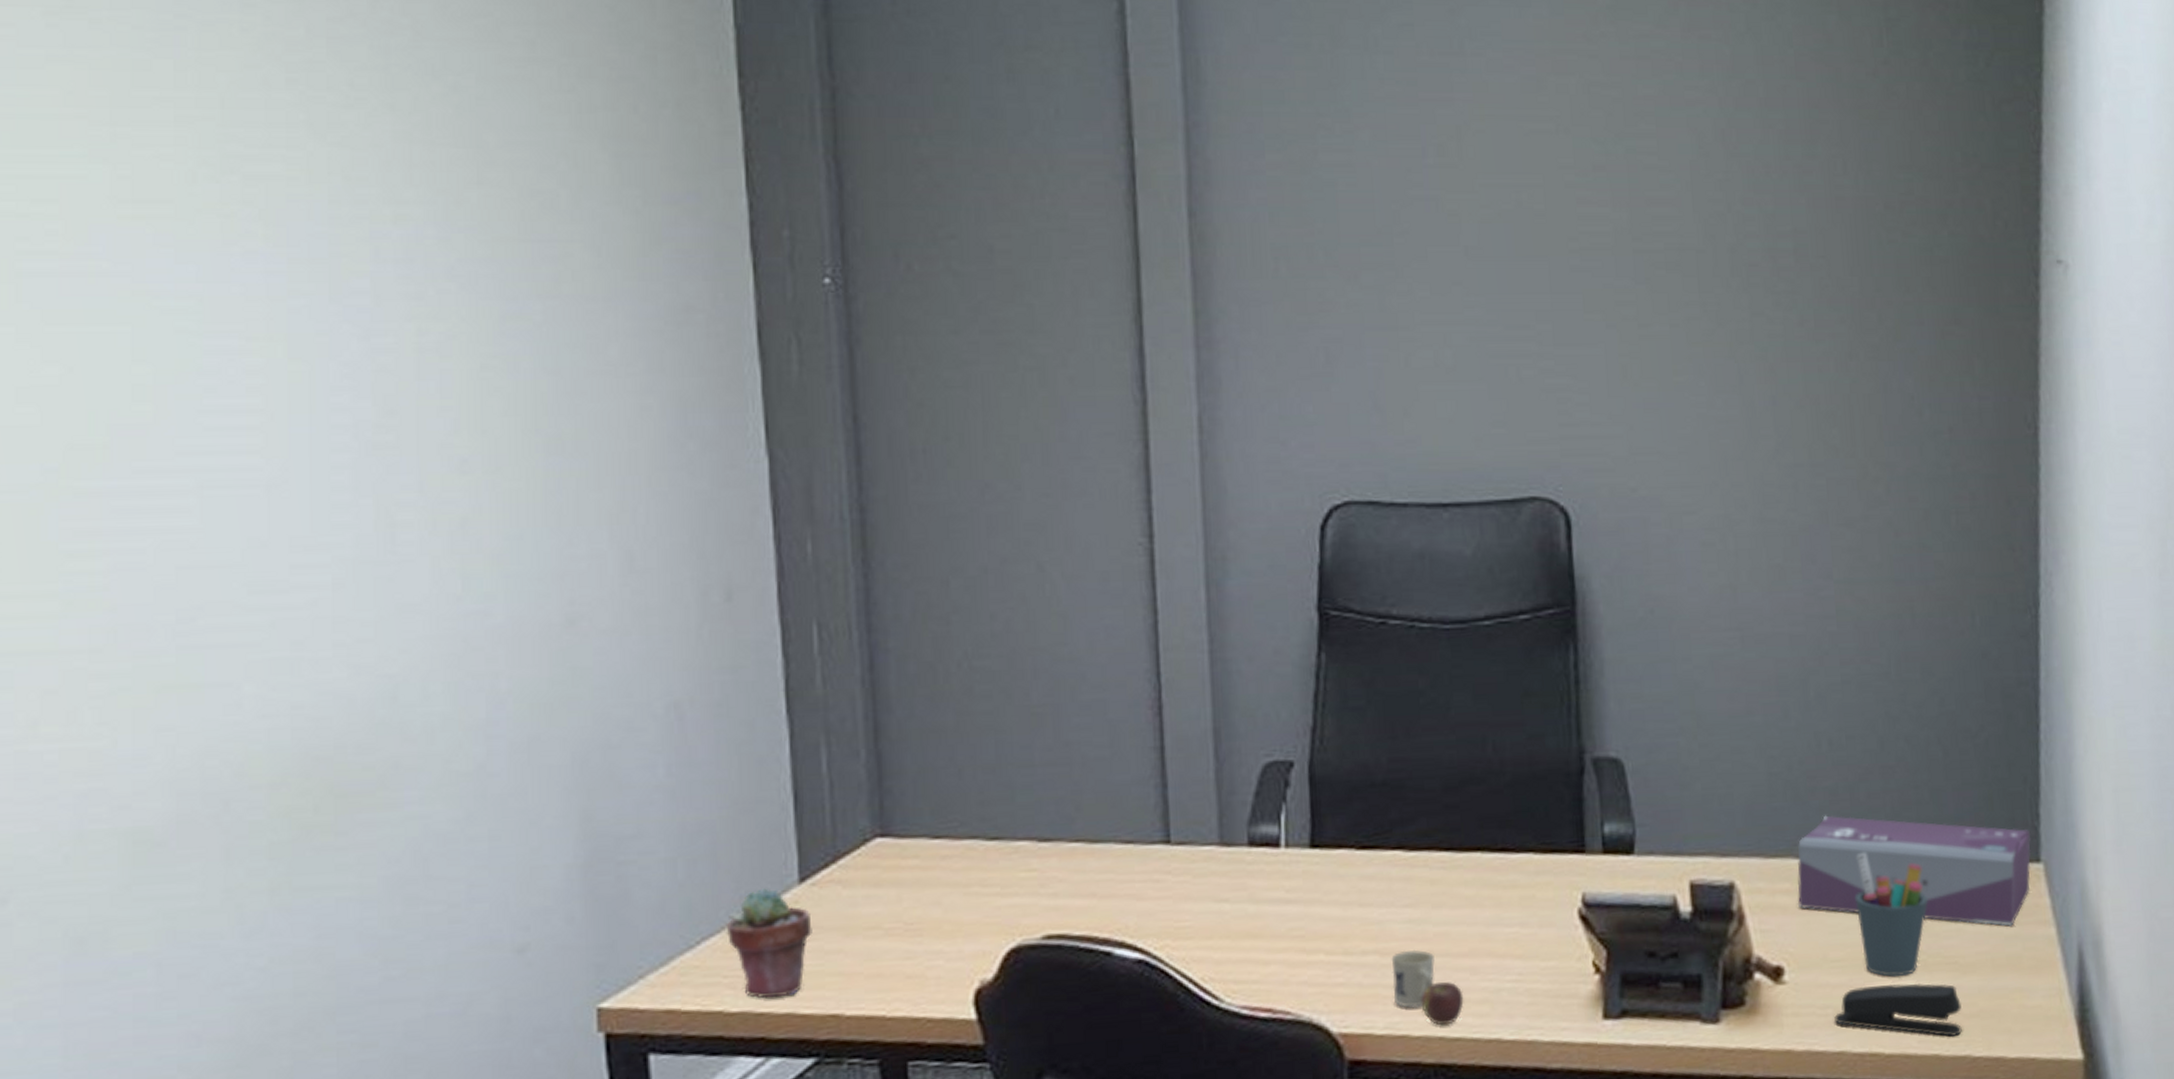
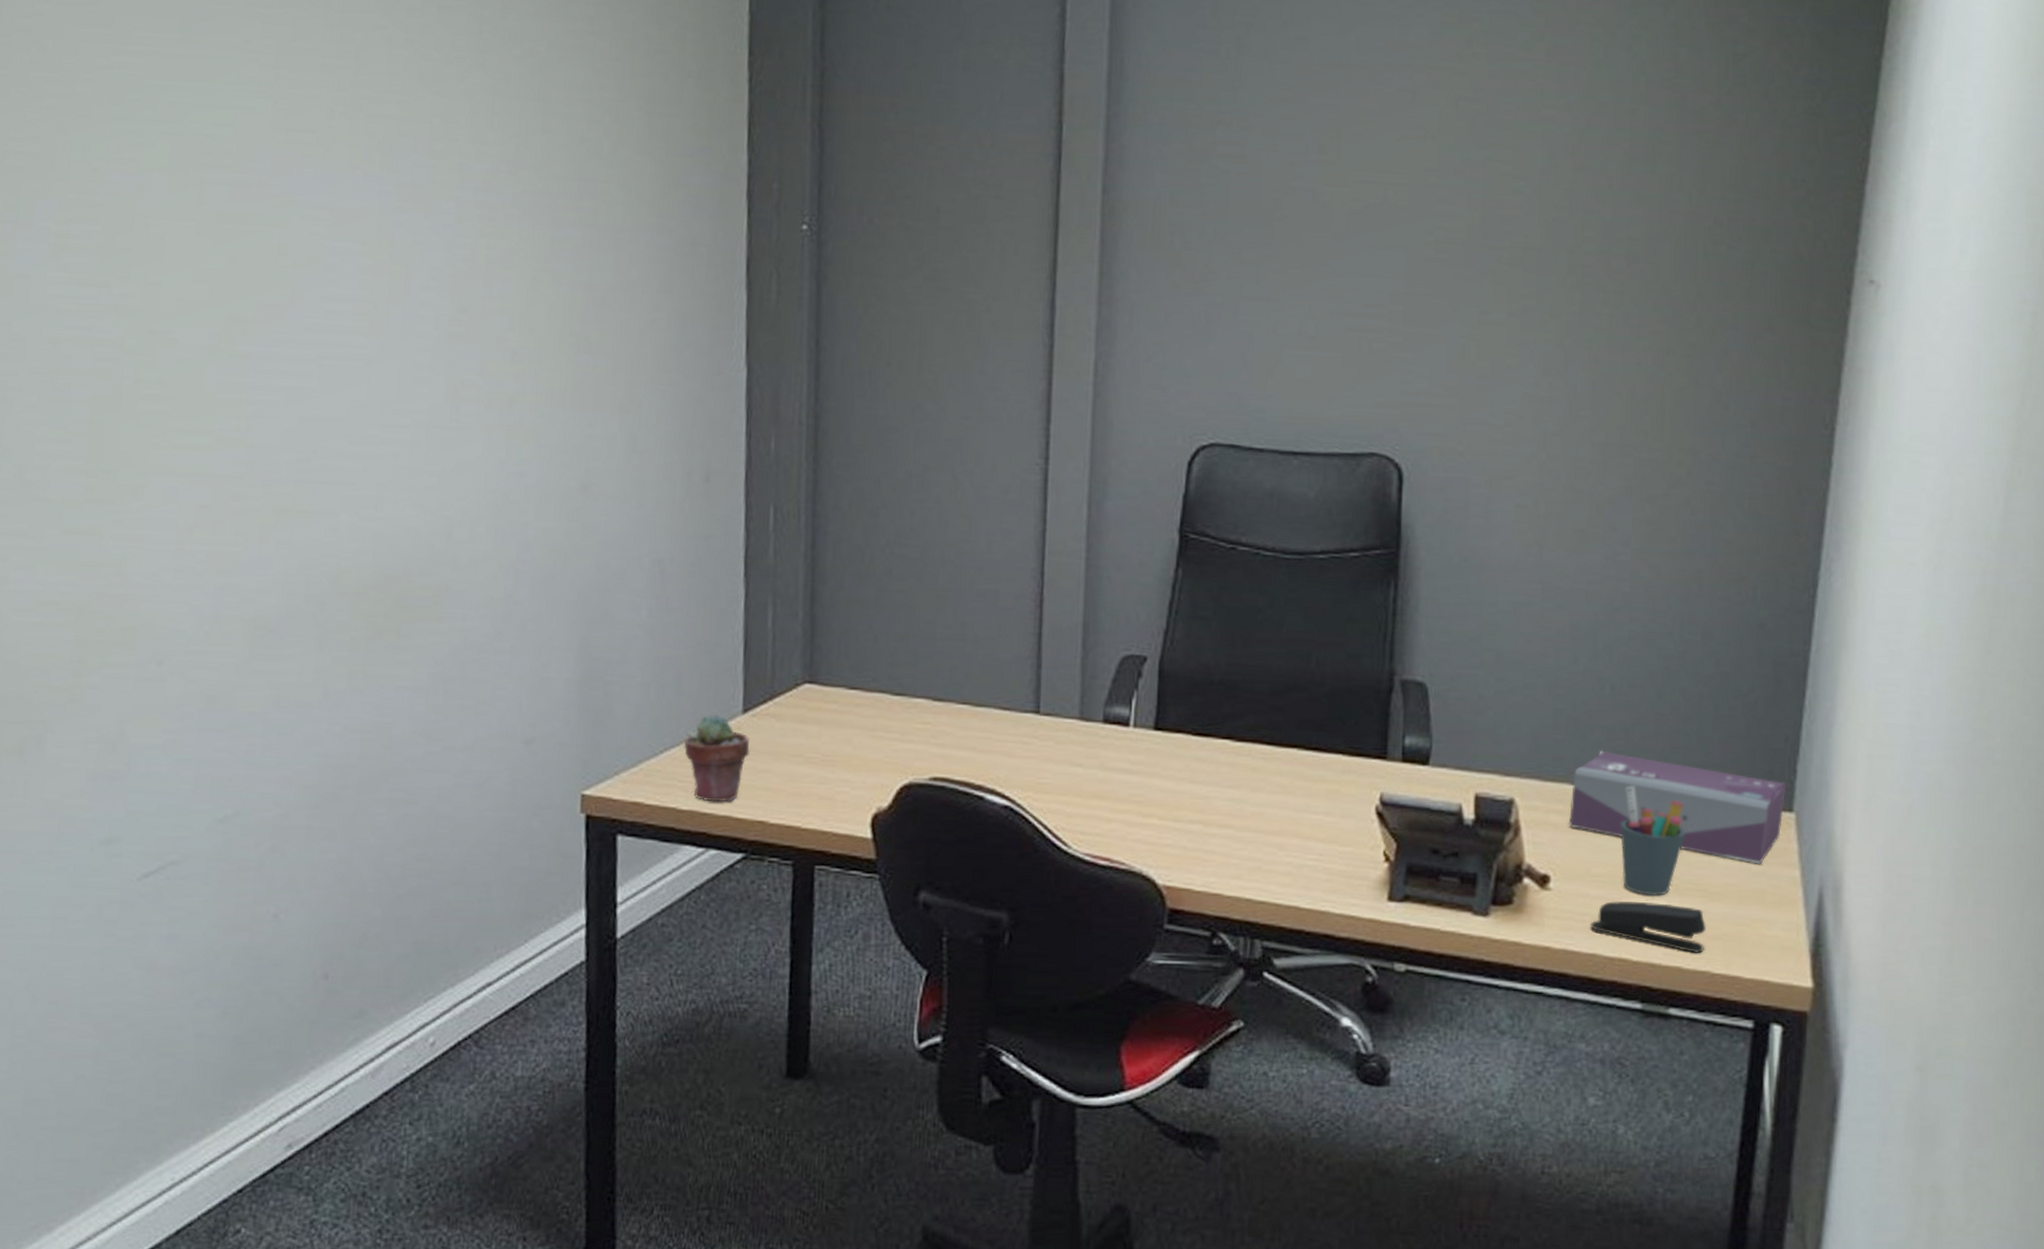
mug: present [1391,949,1464,1026] -> none [1211,823,1271,890]

